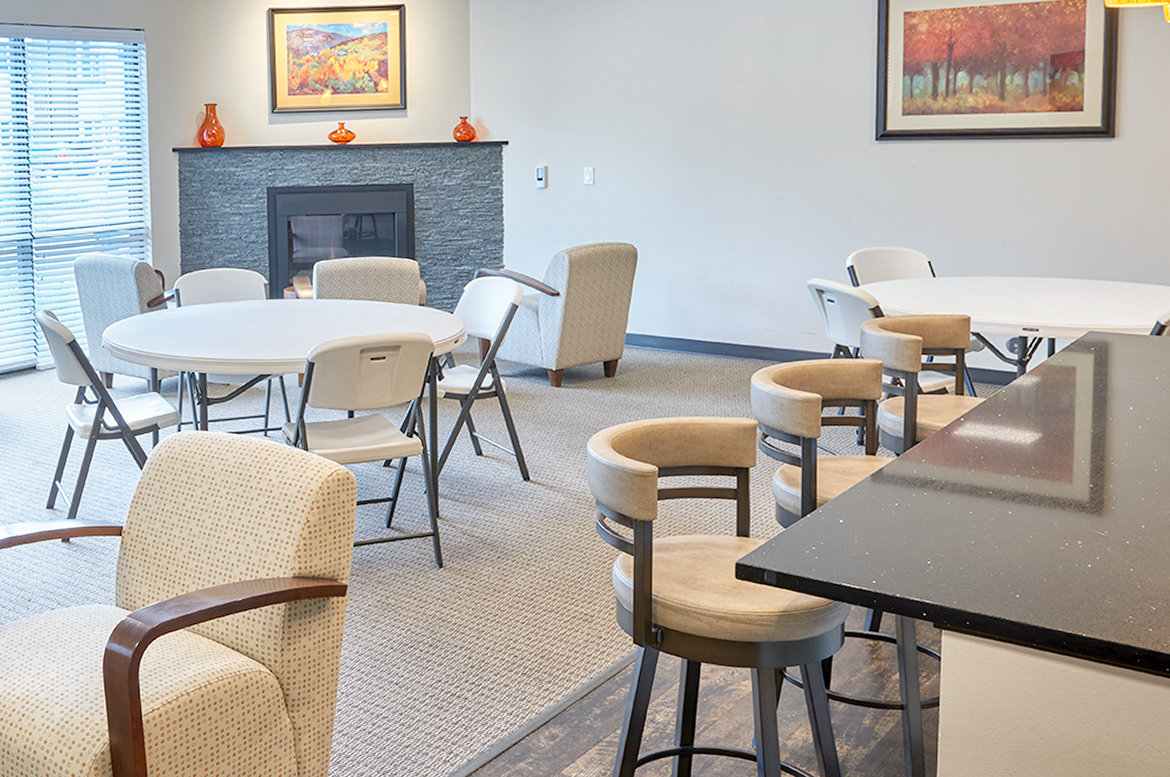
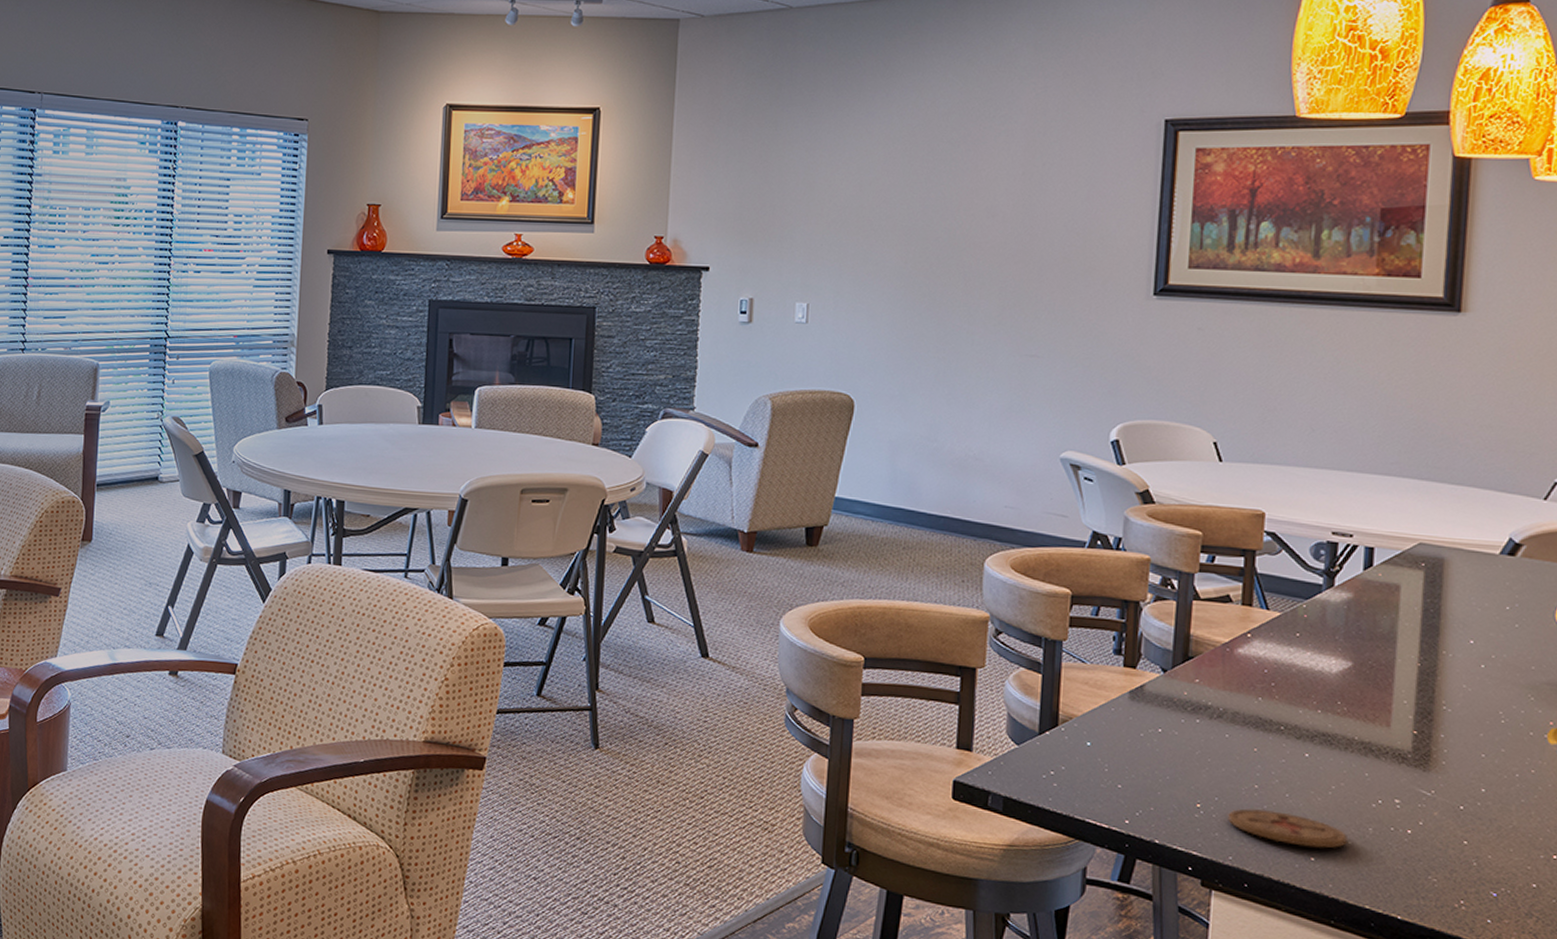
coaster: none [952,560,1043,587] -> present [1228,808,1347,849]

